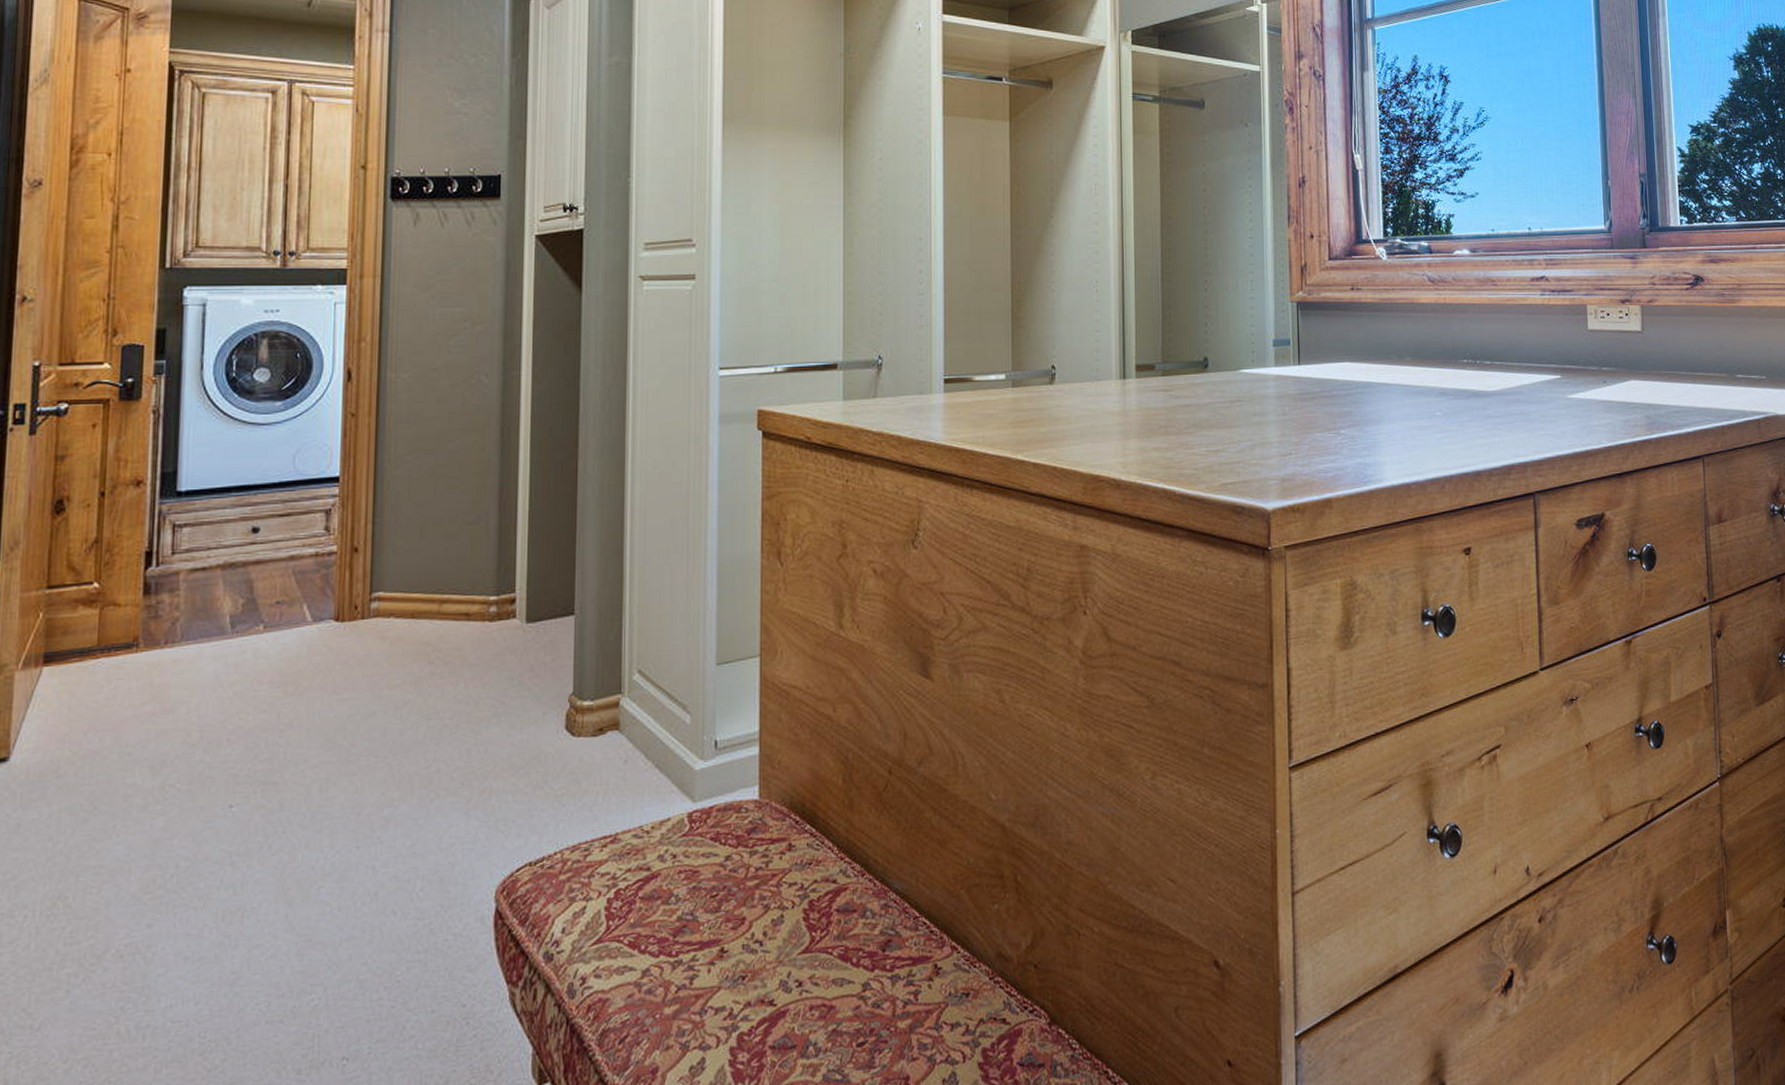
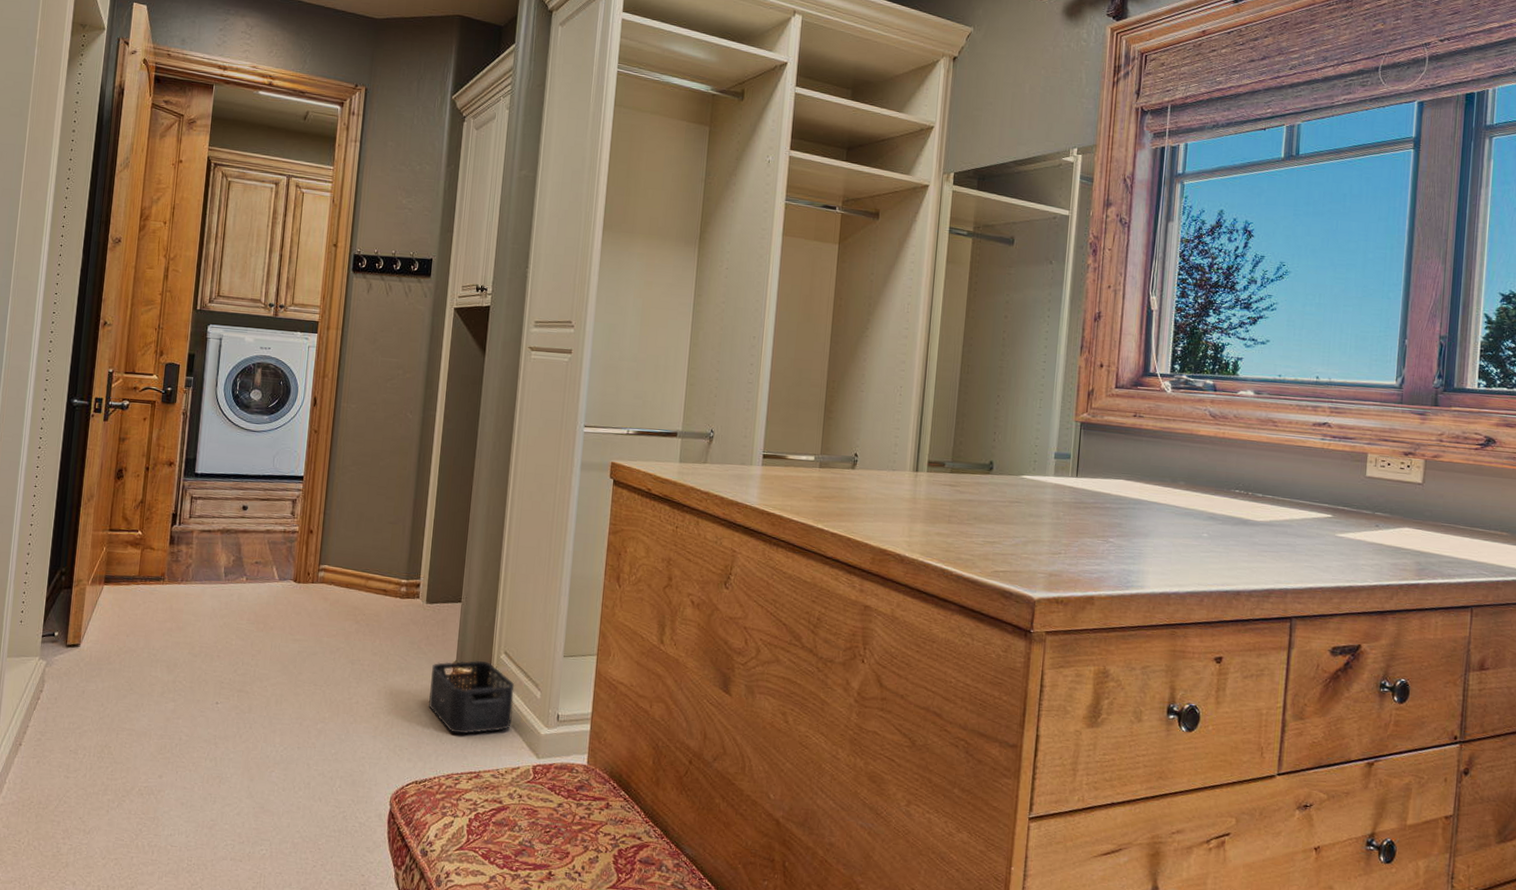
storage bin: none [538,687,656,789] -> present [428,661,515,734]

